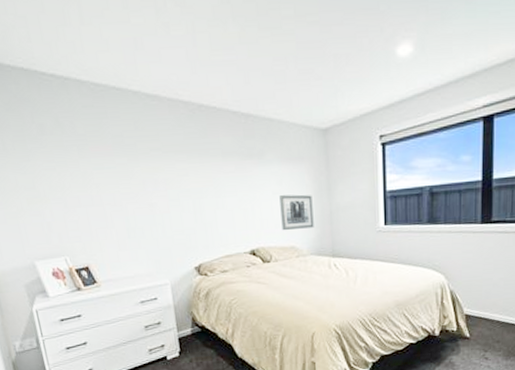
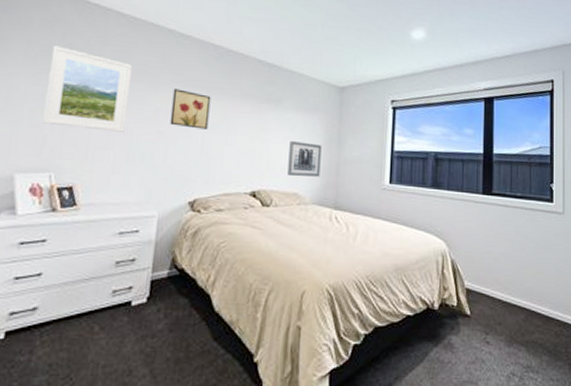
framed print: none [25,128,119,211] -> present [42,45,132,132]
wall art: none [154,157,197,196] -> present [170,89,211,130]

